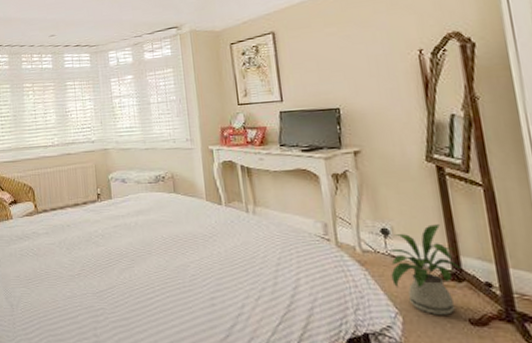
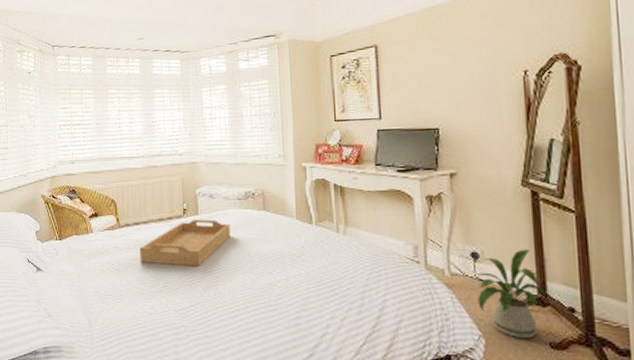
serving tray: none [57,203,143,249] -> present [139,219,230,266]

